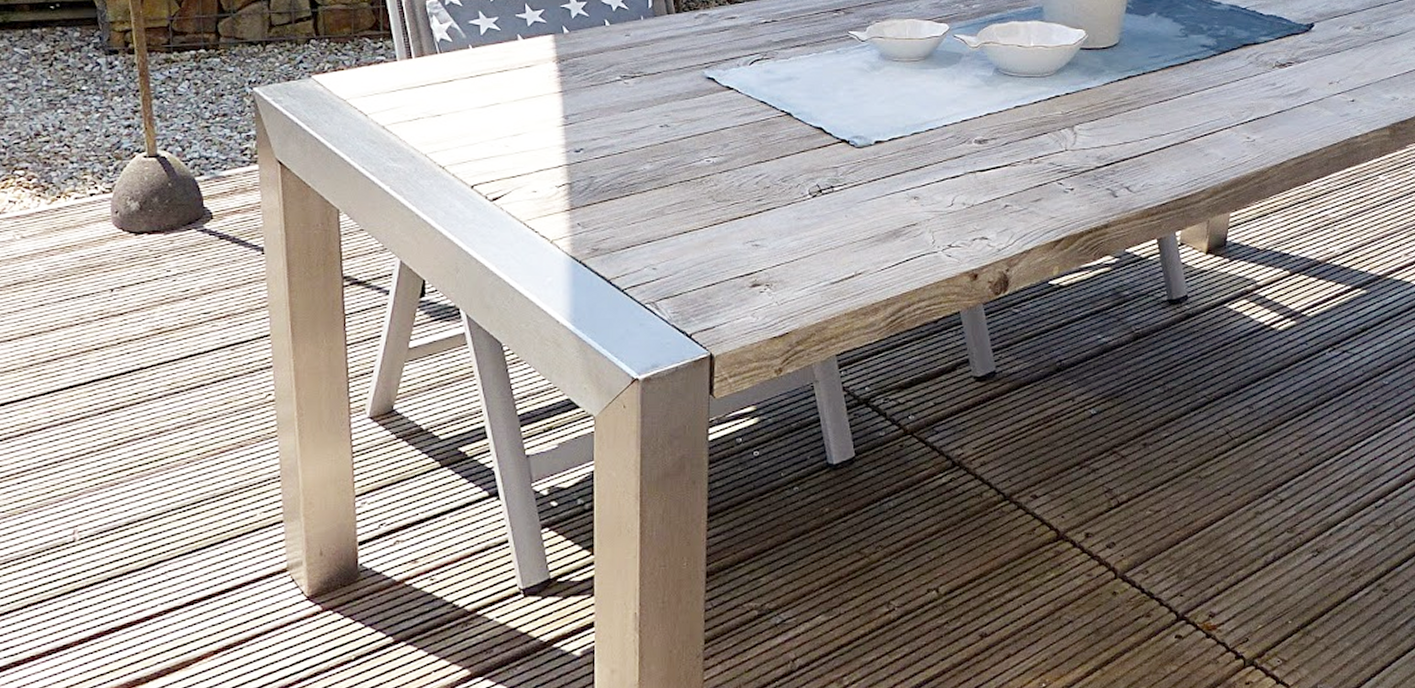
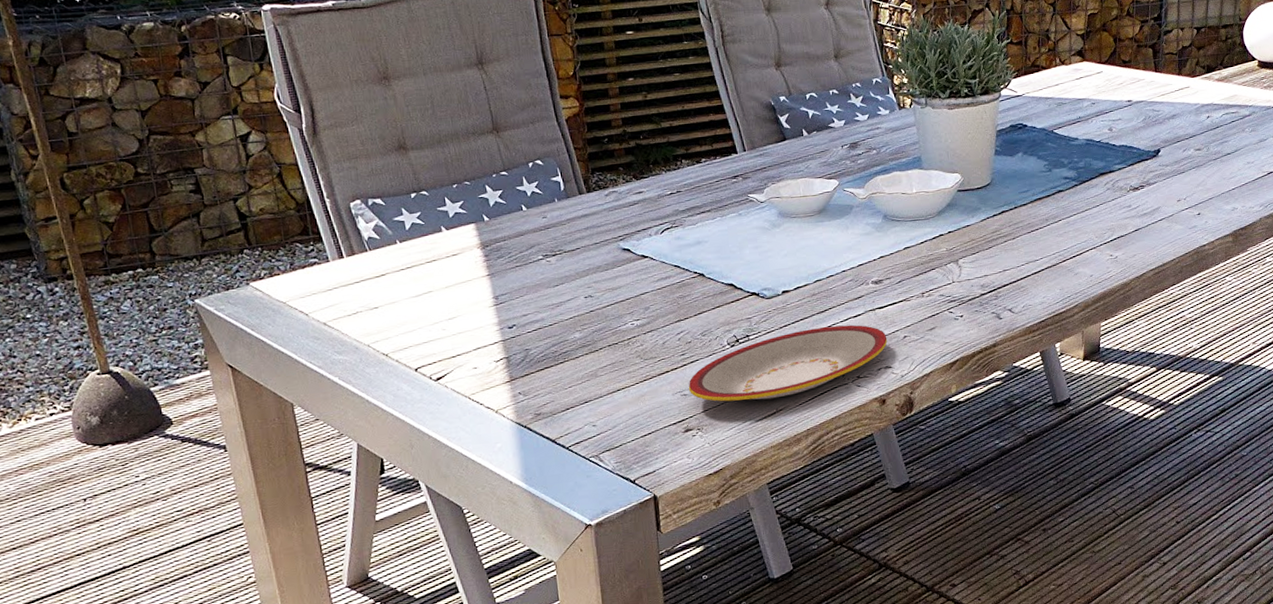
plate: none [761,186,986,260] -> present [688,324,888,402]

